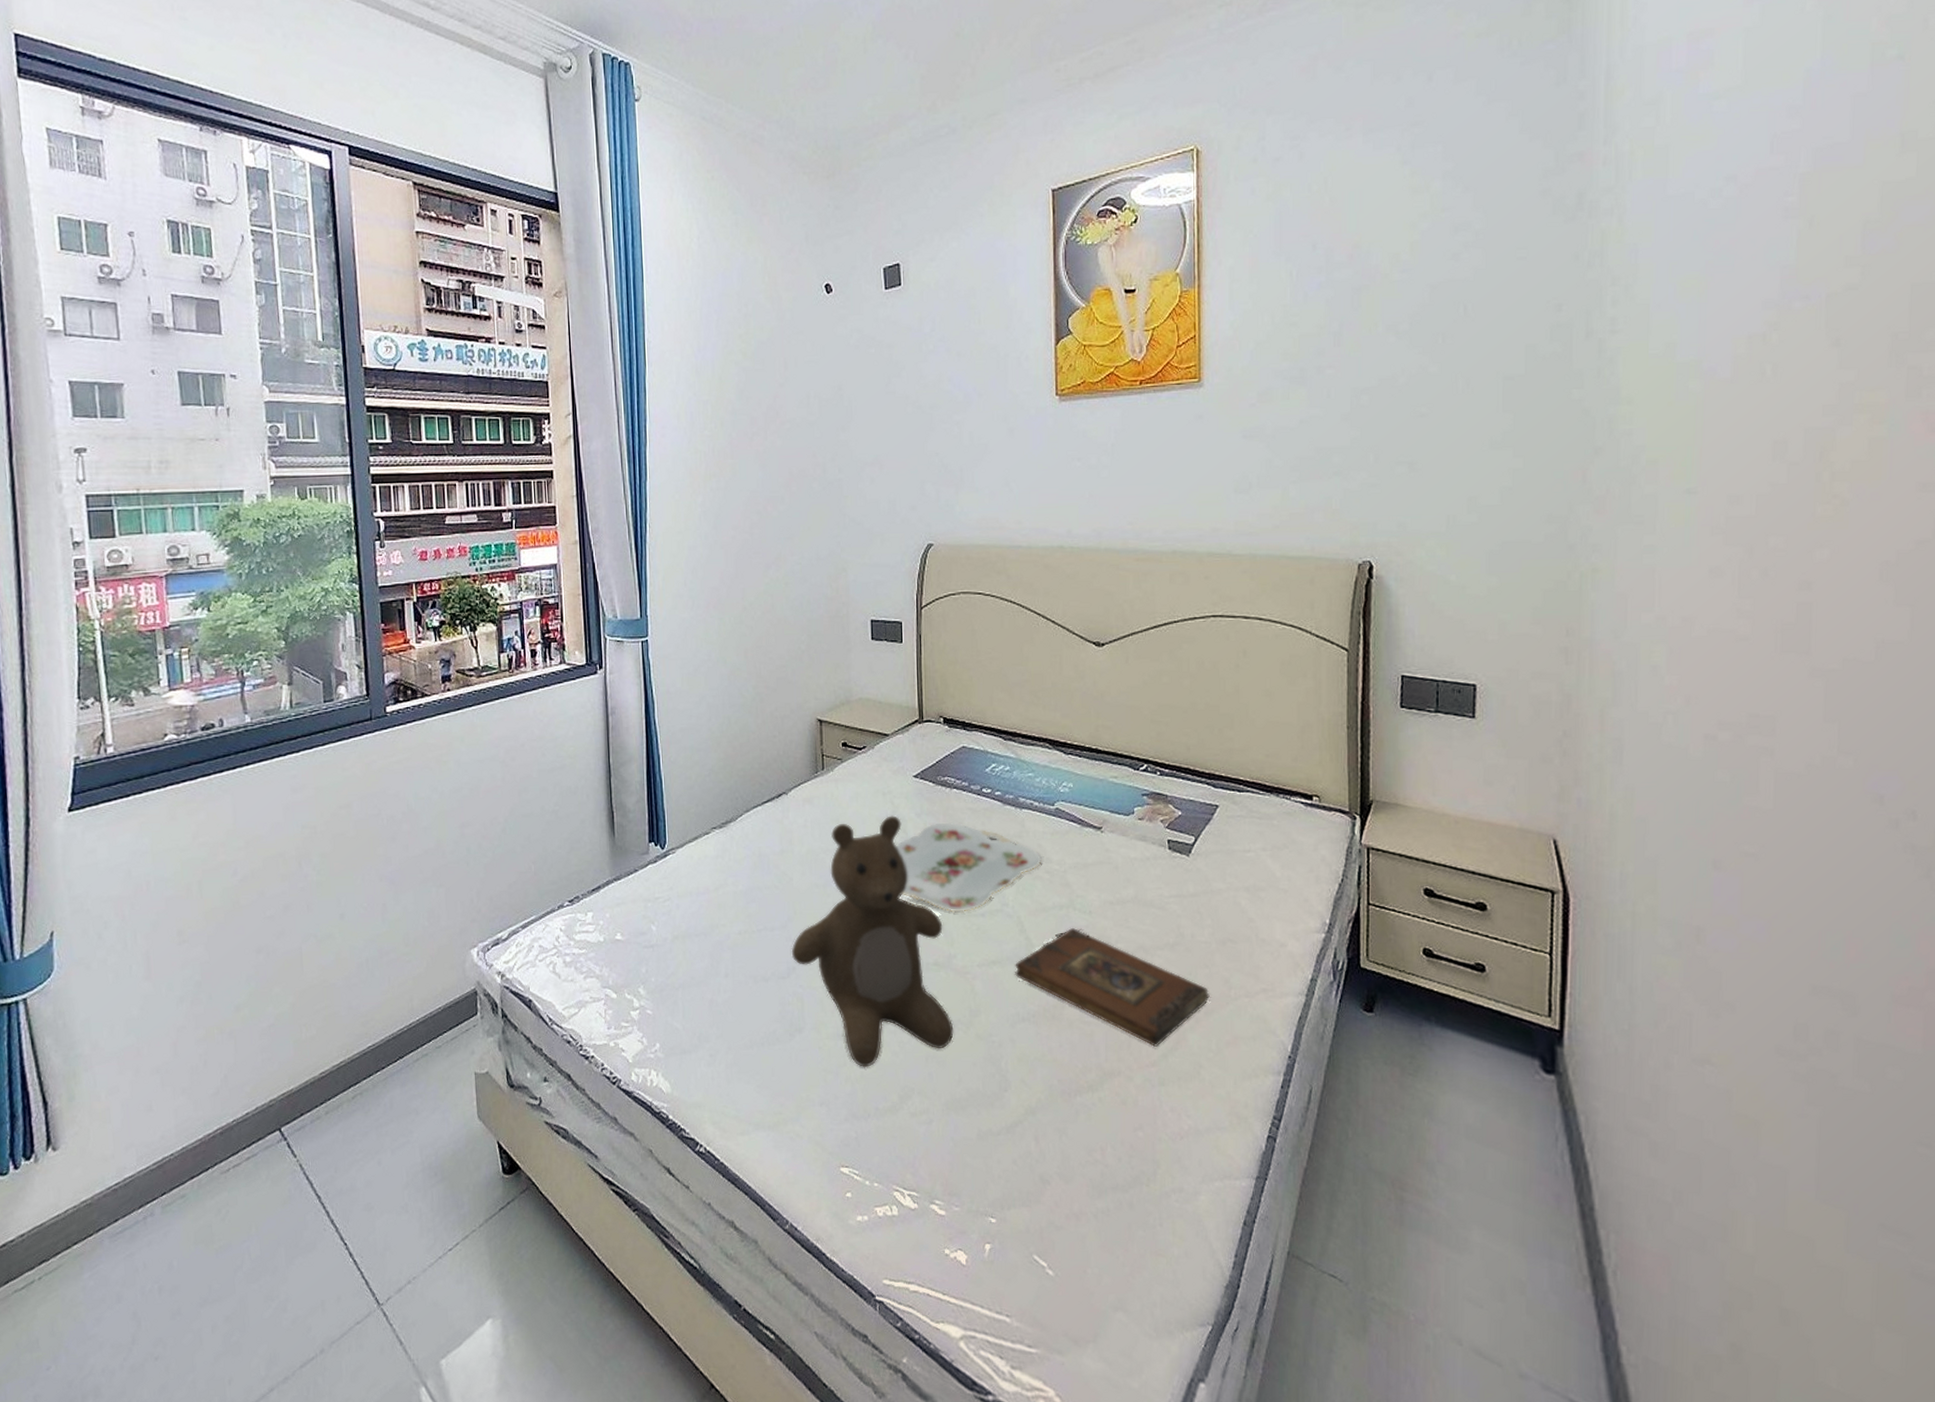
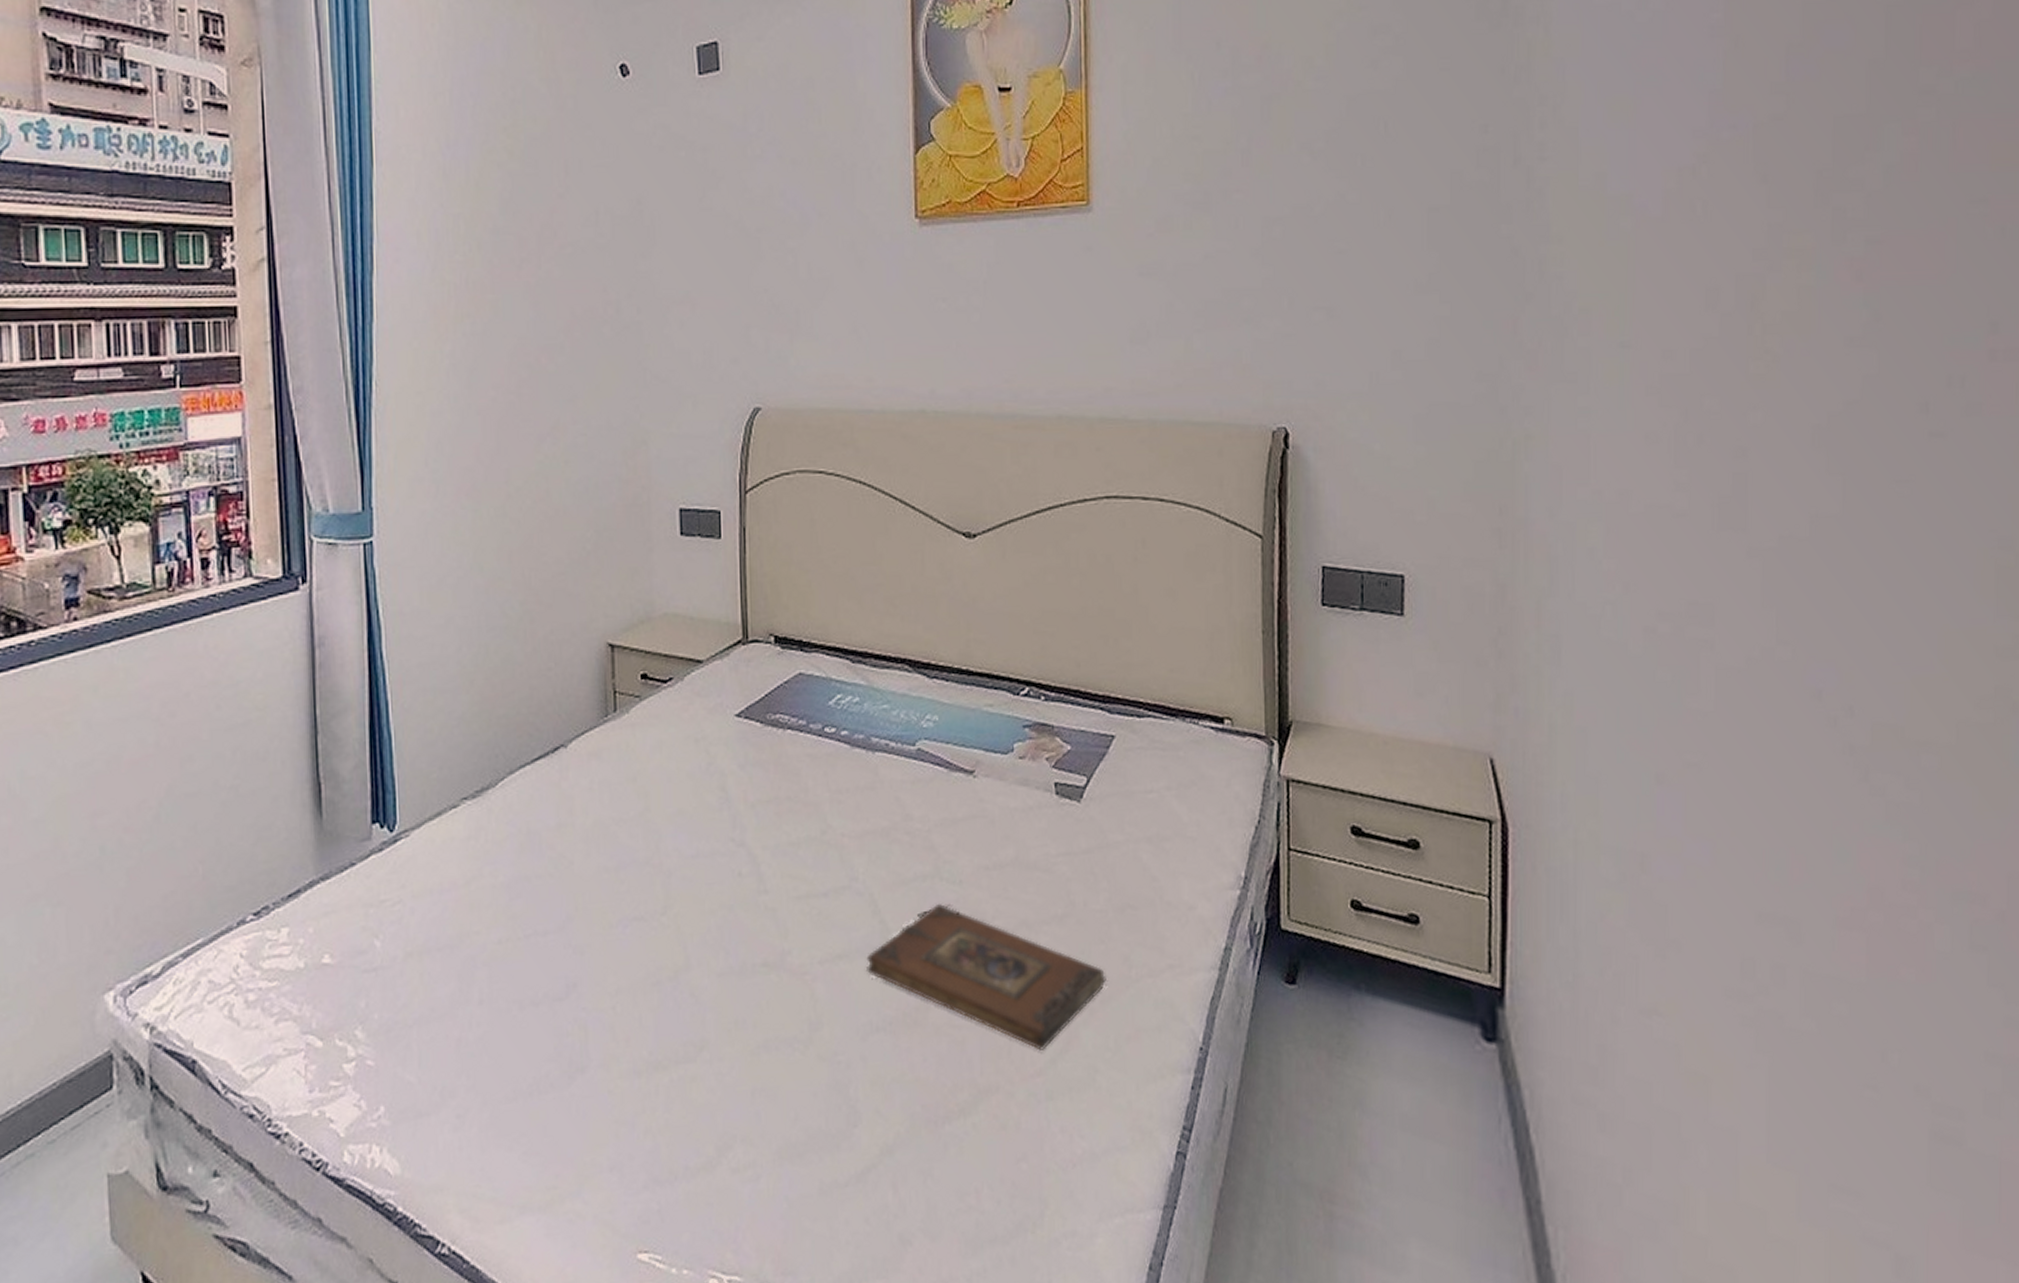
teddy bear: present [791,815,954,1068] -> none [571,769,788,1114]
serving tray: present [896,823,1042,913] -> none [712,775,900,894]

